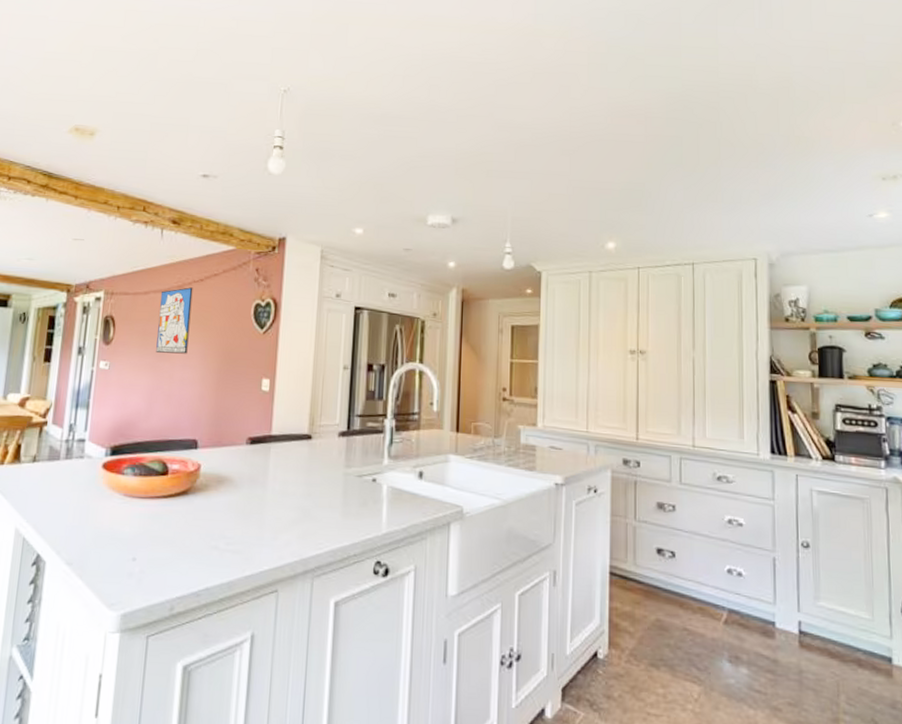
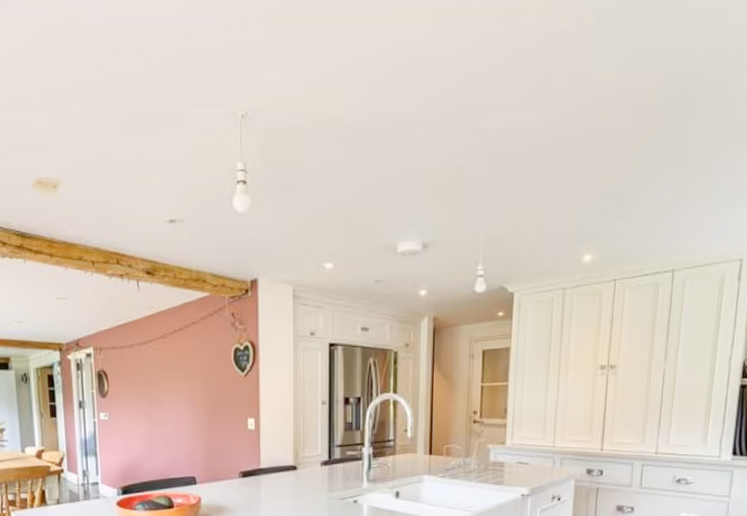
wall art: present [156,287,193,354] -> none [146,337,177,401]

